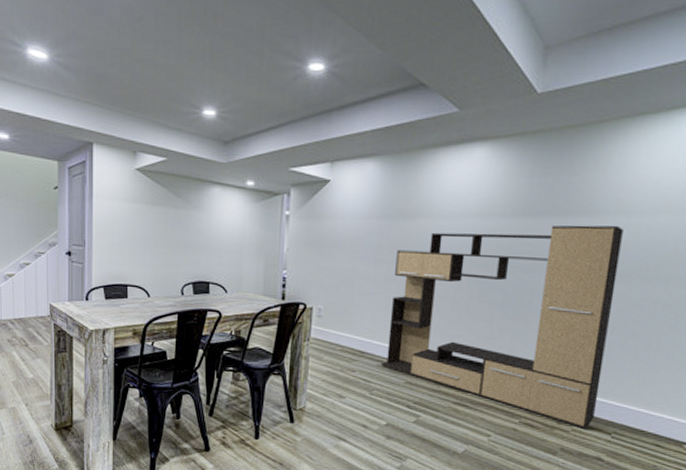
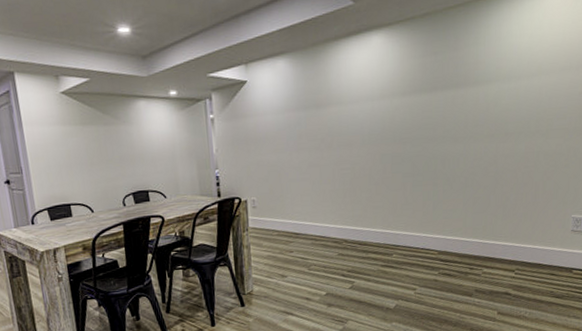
media console: present [381,225,624,429] -> none [314,92,506,271]

